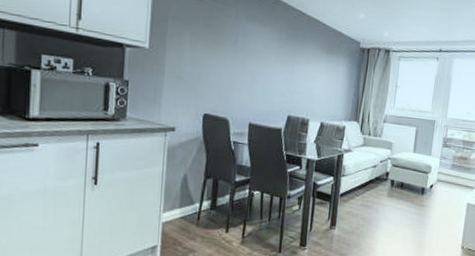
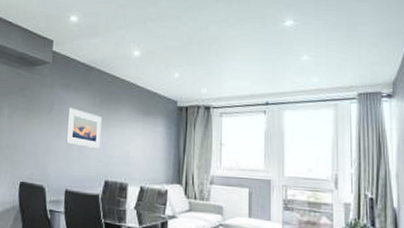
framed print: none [250,41,288,85] -> present [66,107,103,149]

